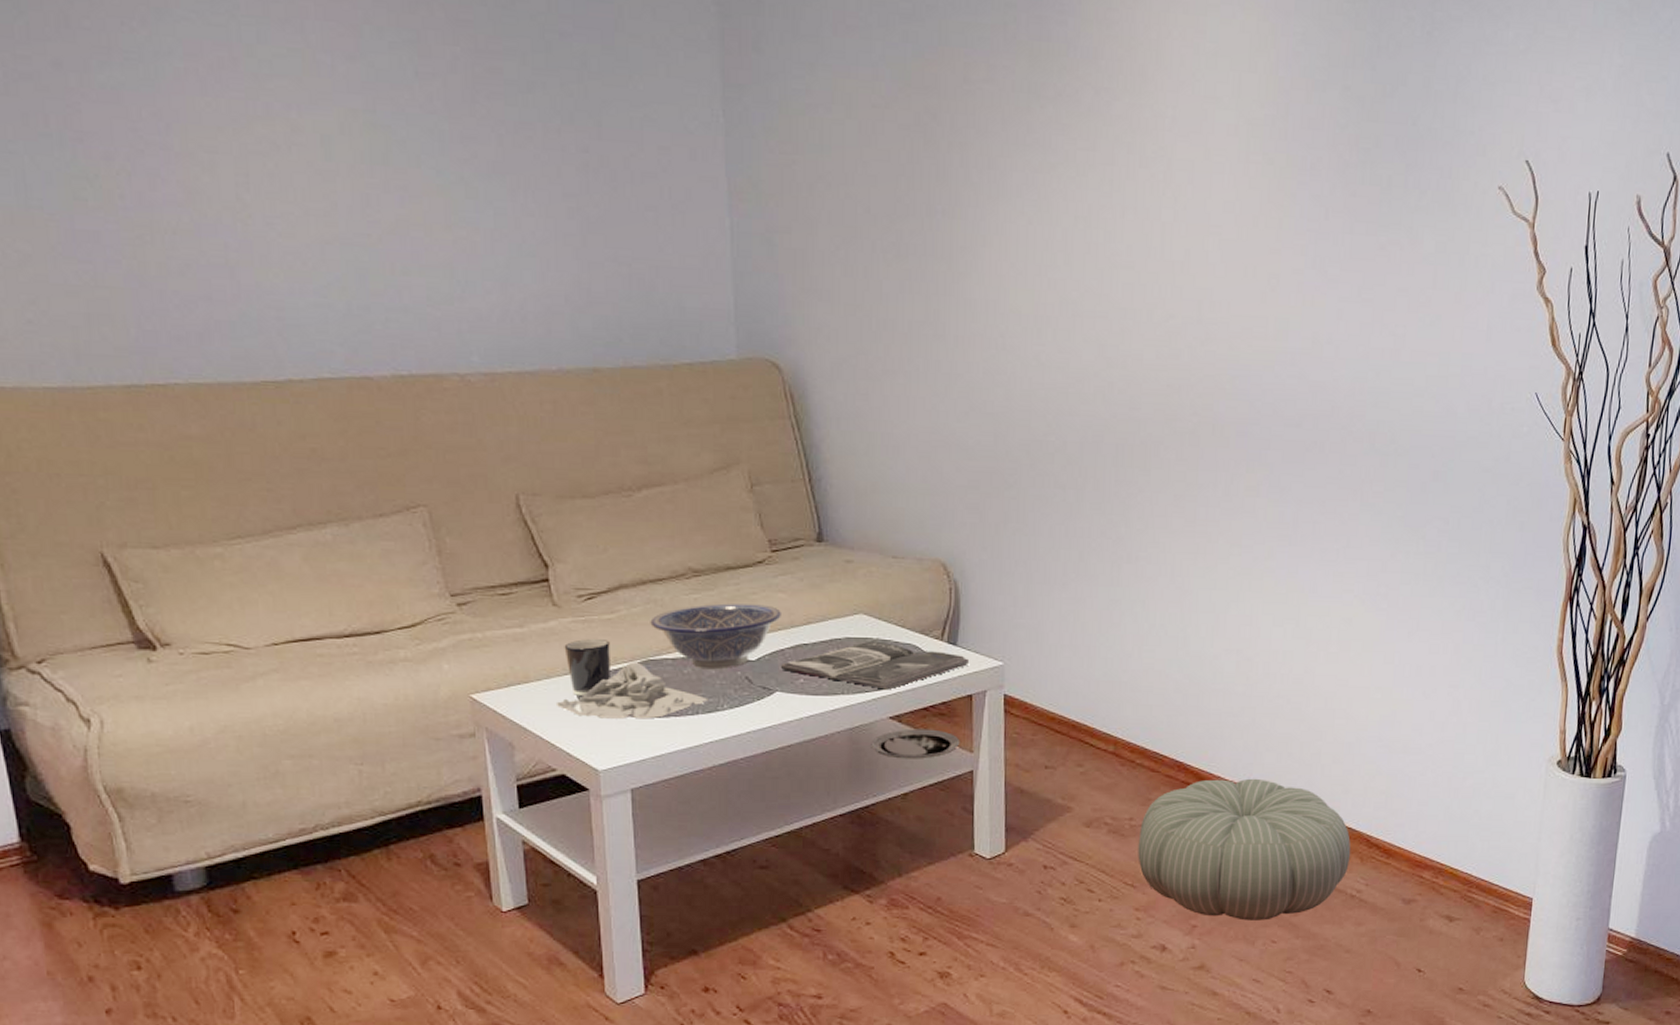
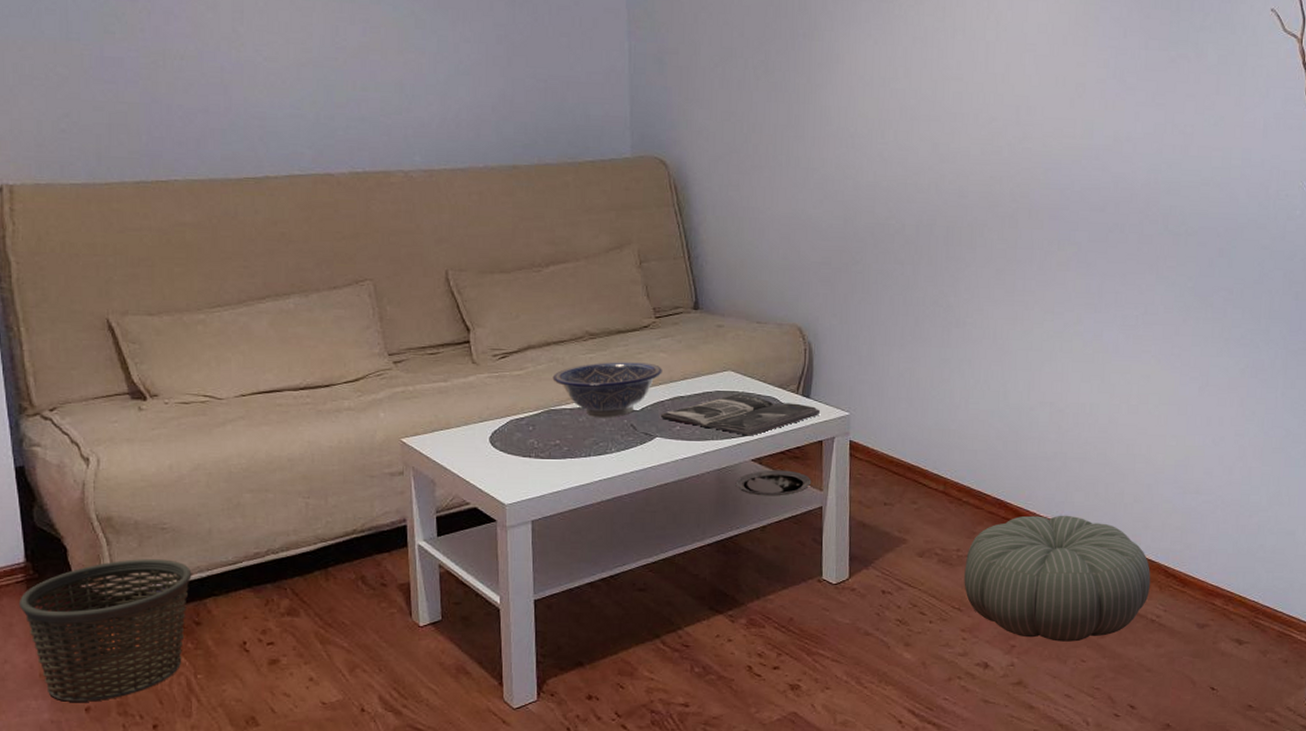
basket: none [15,837,225,1003] -> present [18,559,192,702]
tissue: present [555,662,709,719] -> none [471,411,599,461]
mug: present [564,639,610,696] -> none [480,392,518,440]

